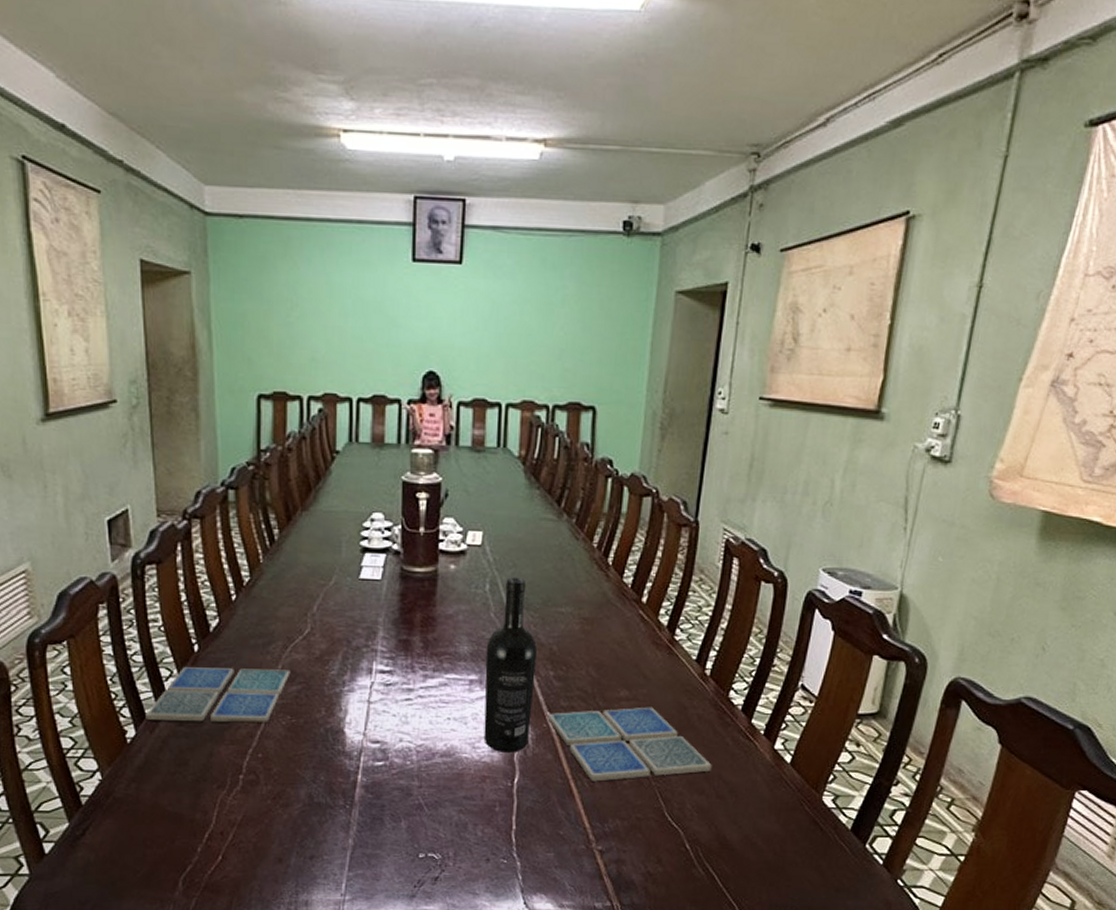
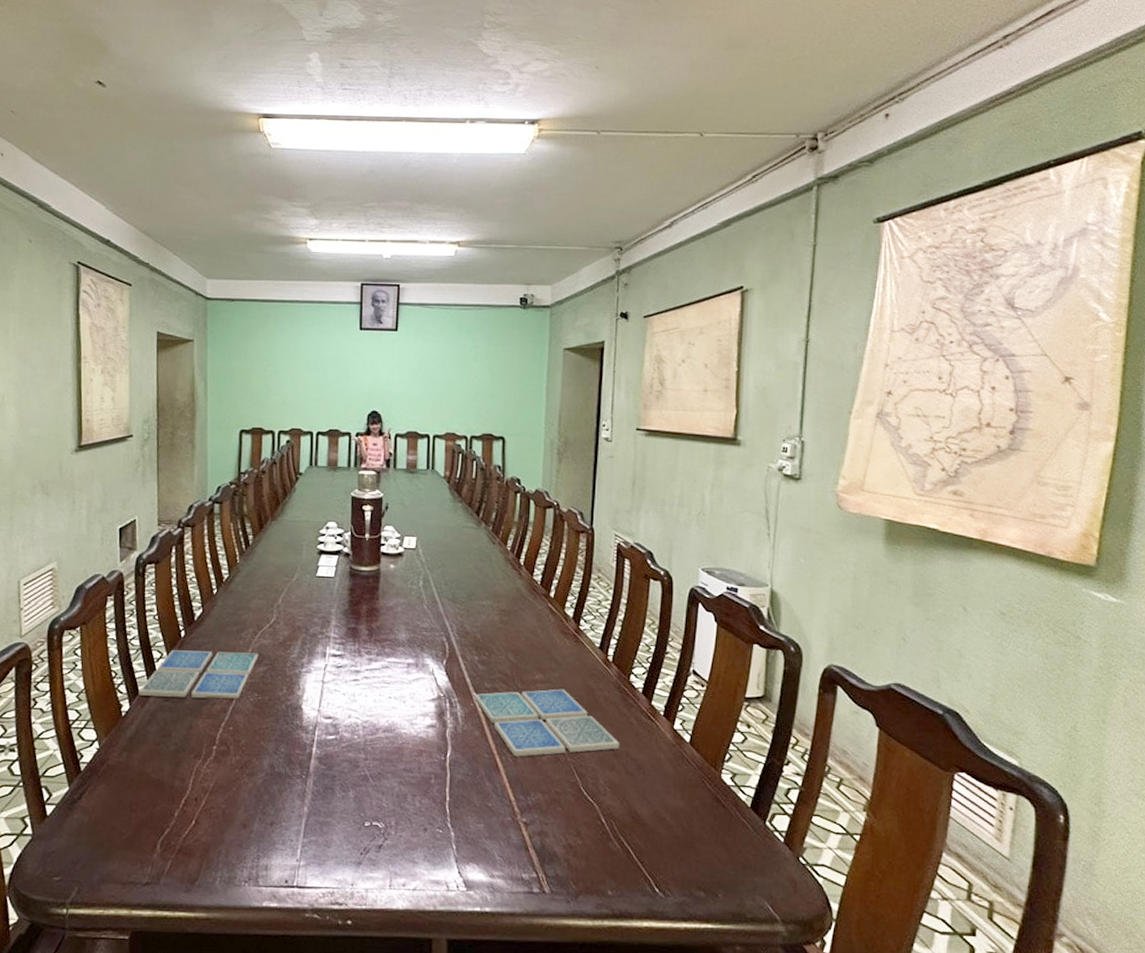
wine bottle: present [483,577,538,753] -> none [420,575,464,729]

